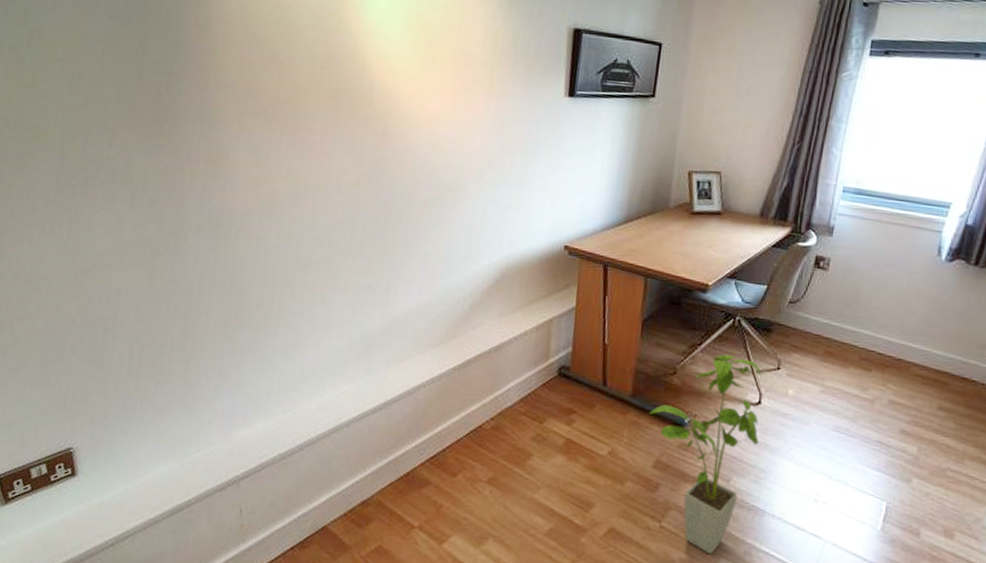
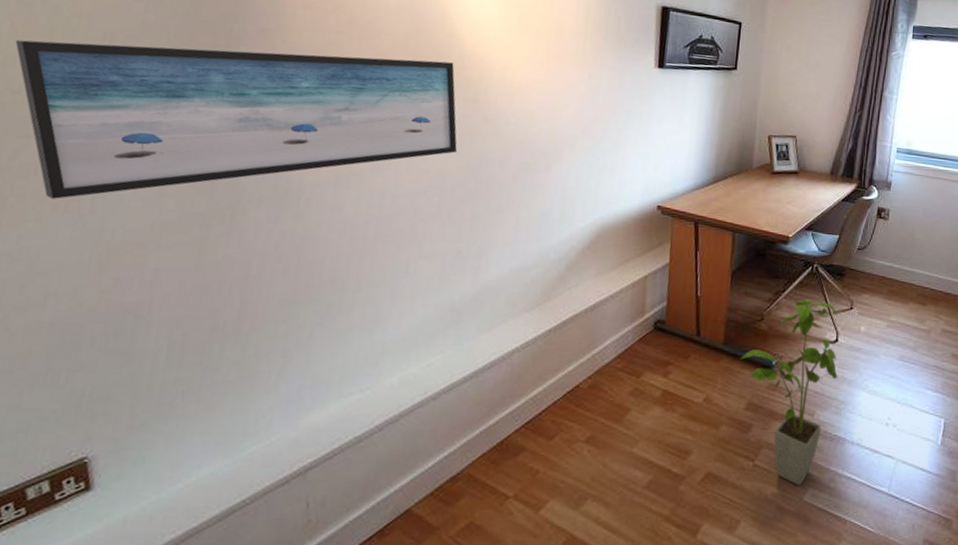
wall art: none [9,82,368,224] -> present [15,39,457,199]

